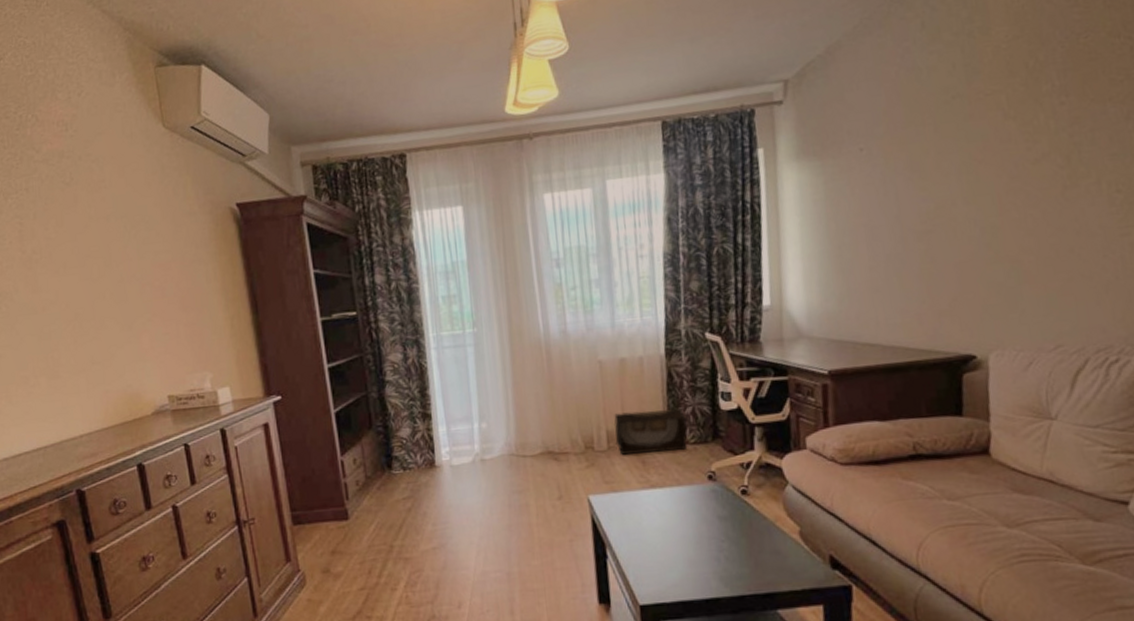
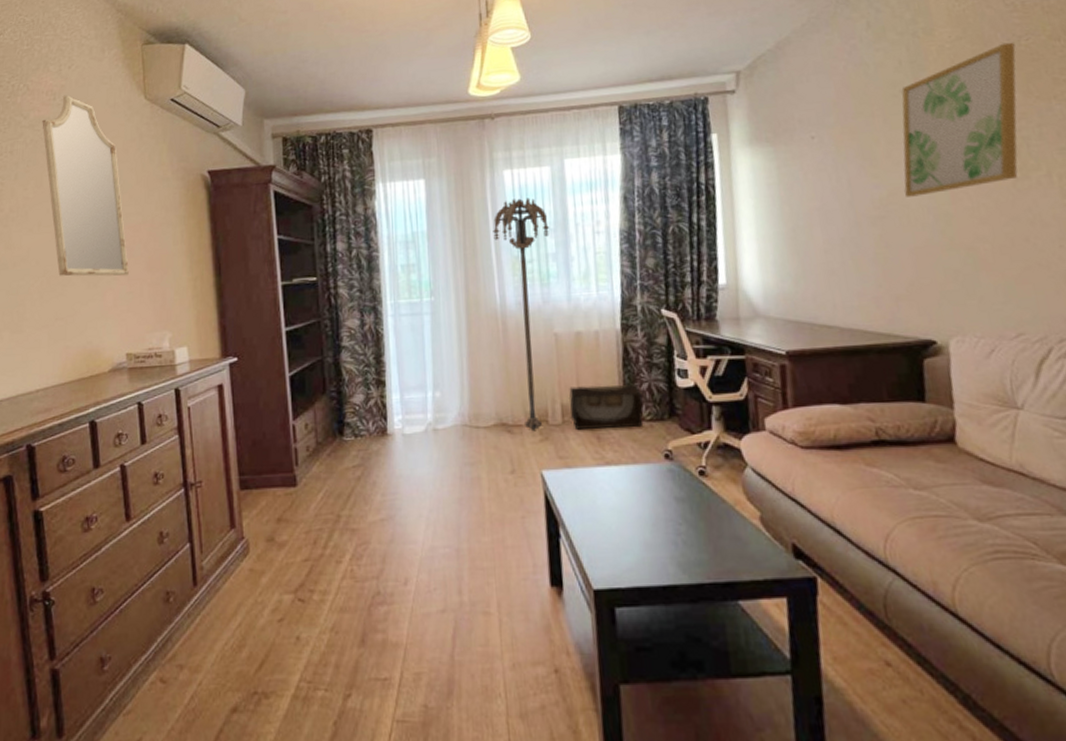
home mirror: none [56,125,163,319] -> present [42,95,129,277]
floor lamp: none [534,222,593,457] -> present [493,198,550,430]
wall art: none [952,40,1074,210] -> present [901,42,1018,197]

